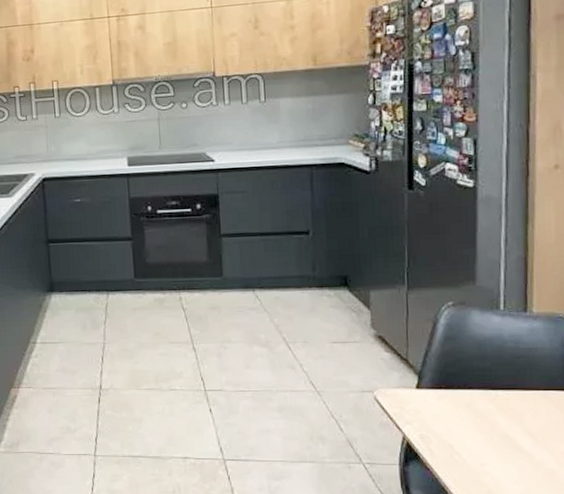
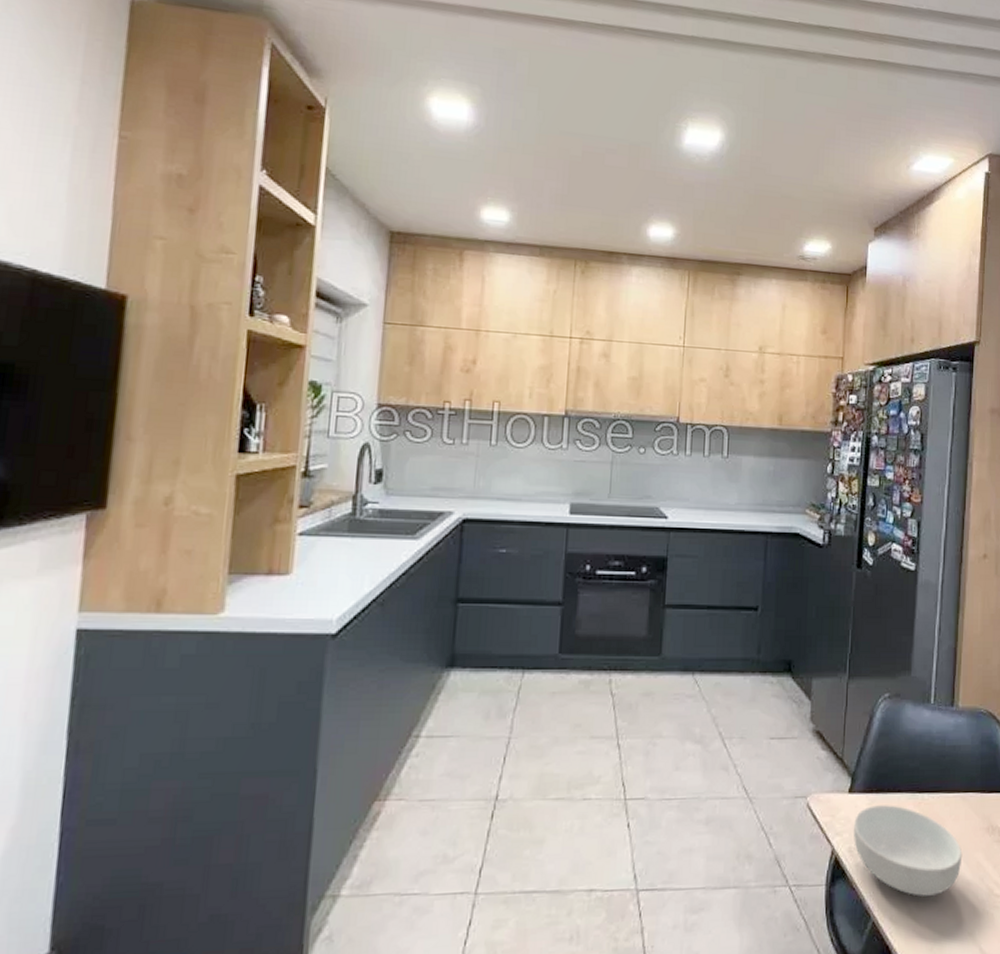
cereal bowl: none [423,400,545,479] -> present [853,805,963,896]

